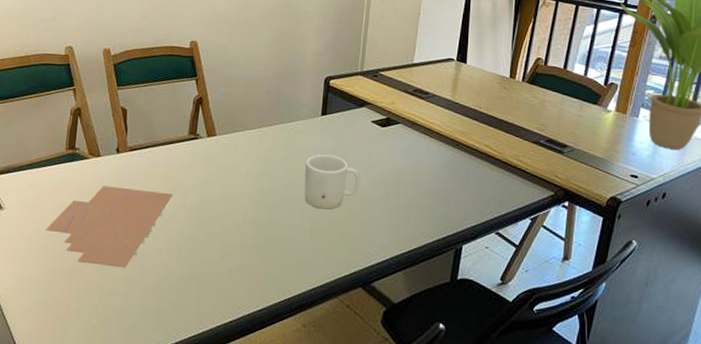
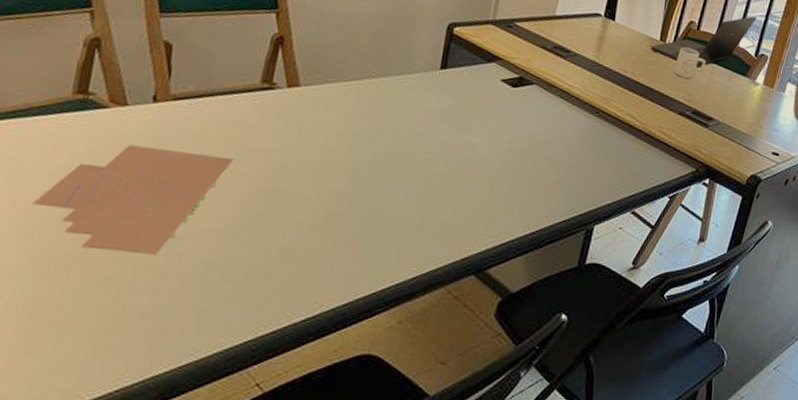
mug: present [304,154,361,209] -> none [411,115,483,183]
laptop: none [501,48,603,99] -> present [650,16,757,68]
mug: none [526,82,555,110] -> present [674,47,706,79]

